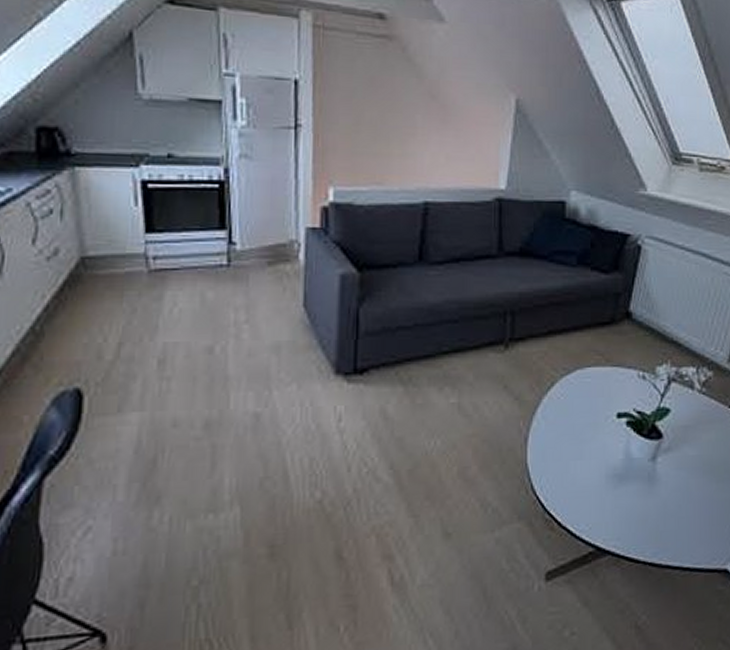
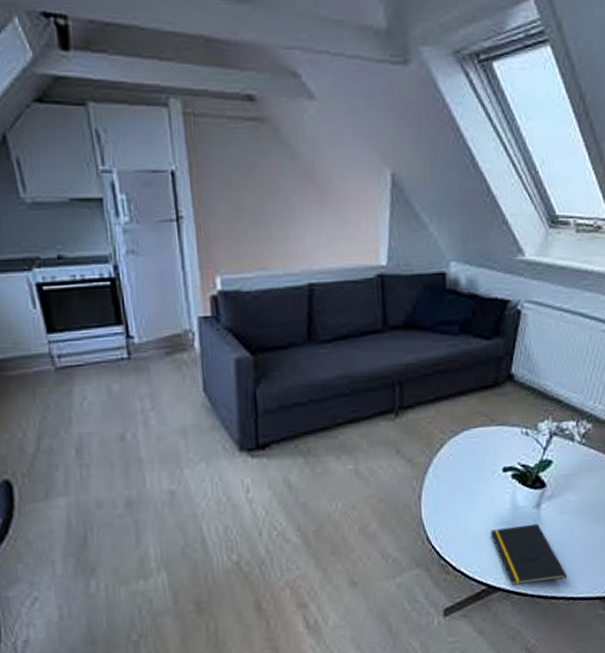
notepad: none [601,478,683,550] -> present [490,523,567,586]

